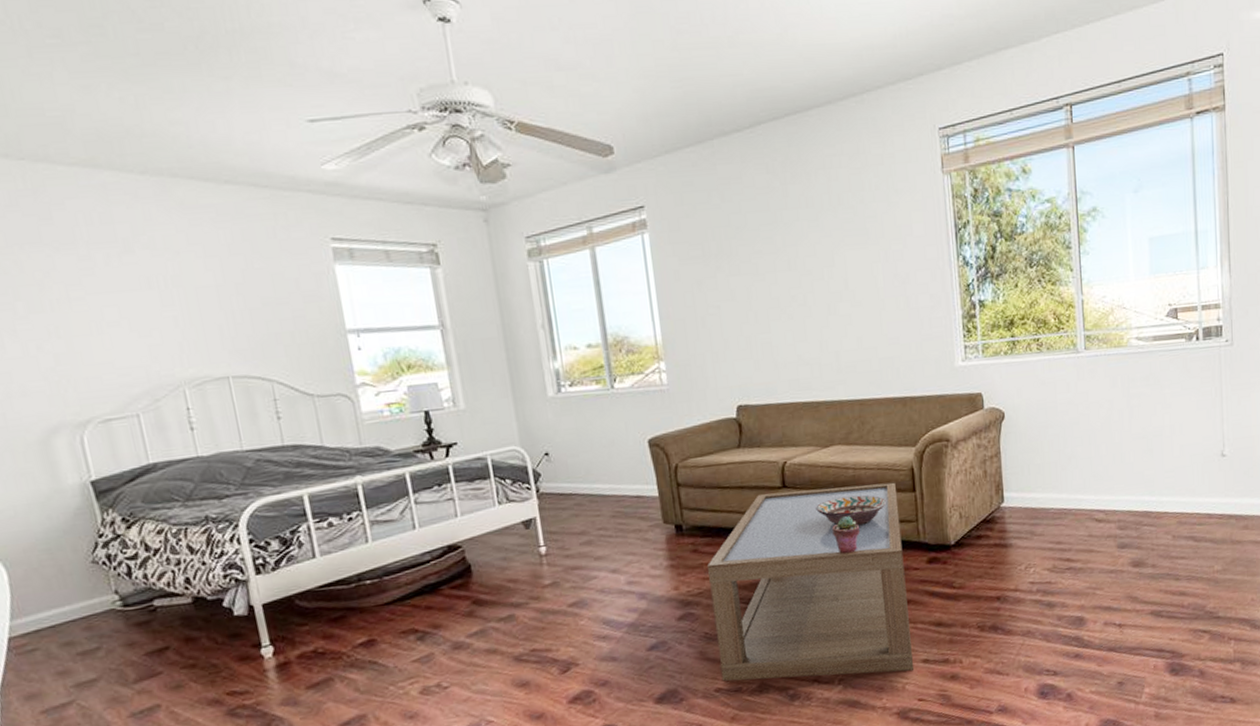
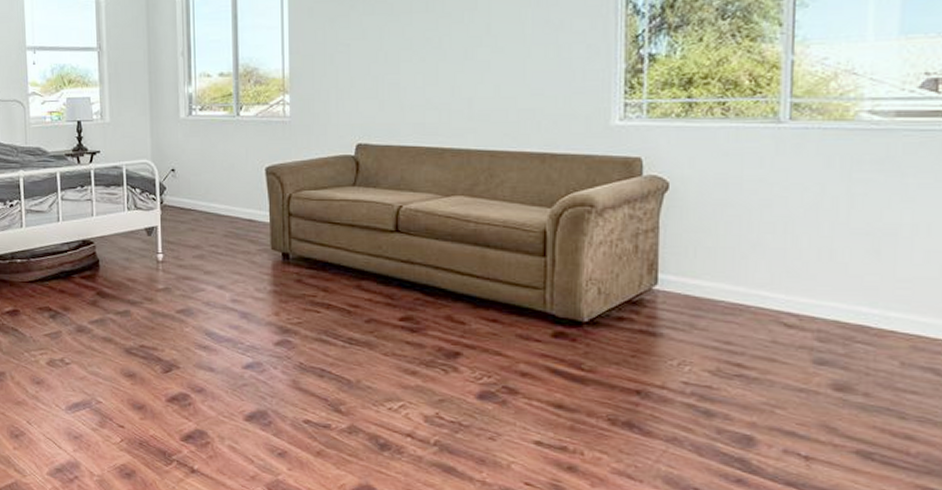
coffee table: present [707,482,915,681] -> none [310,234,524,450]
decorative bowl: present [816,495,887,526] -> none [429,250,511,284]
potted succulent: present [832,516,860,554] -> none [445,271,477,311]

